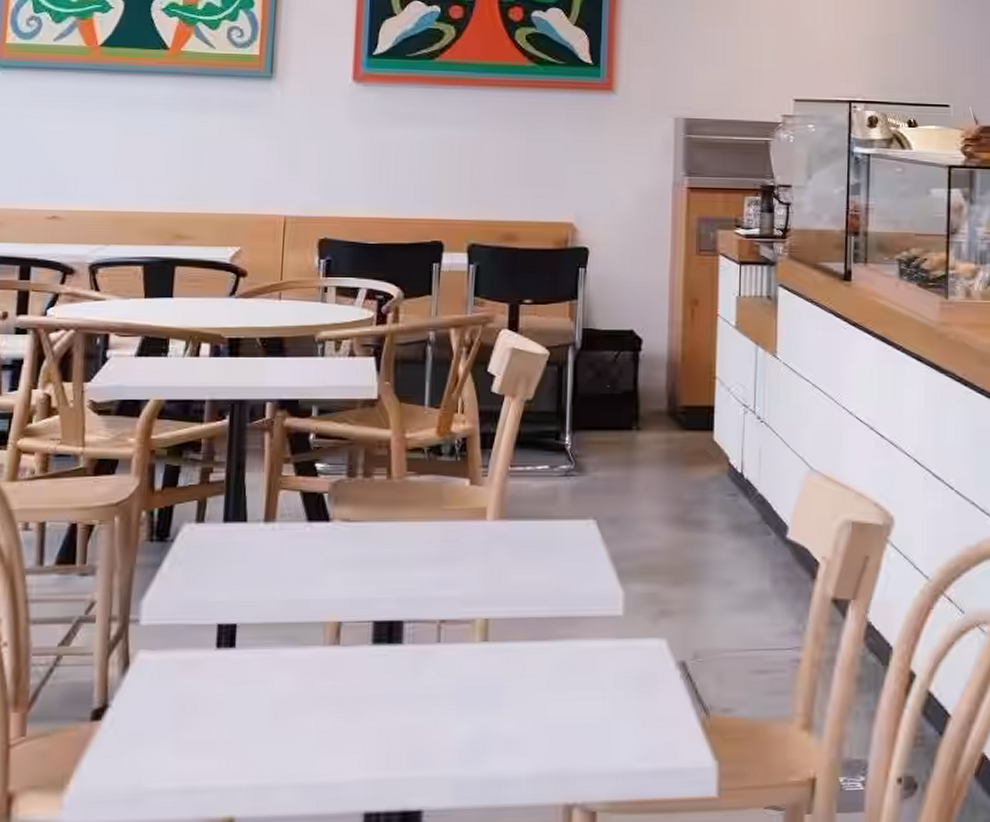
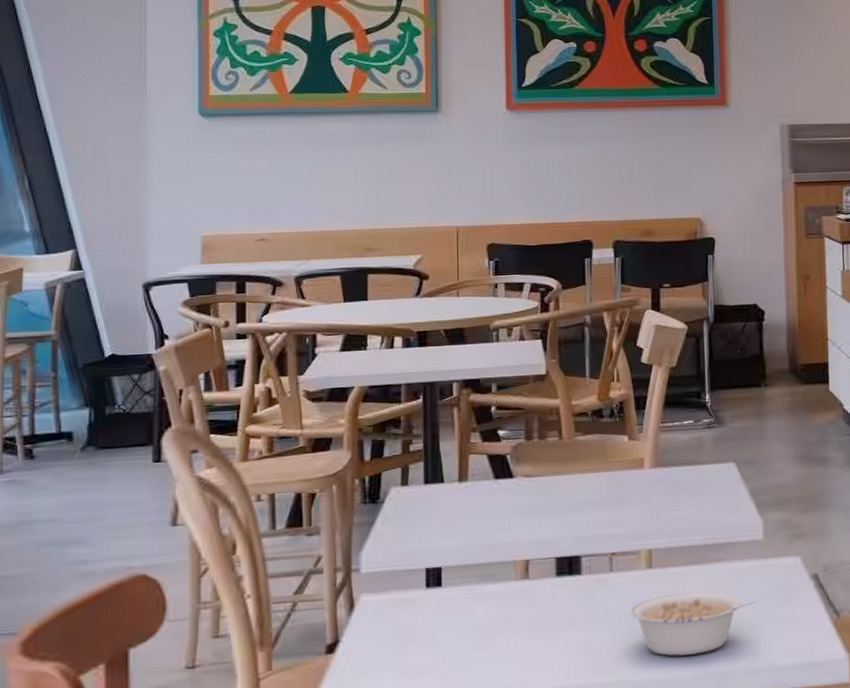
legume: none [457,673,609,751] -> present [629,591,756,656]

